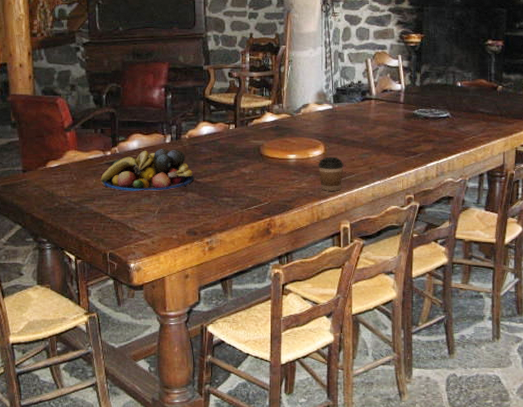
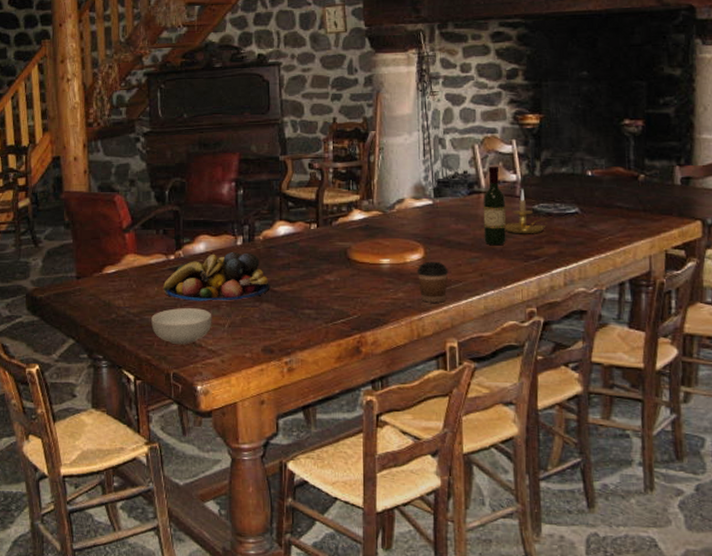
cereal bowl: none [90,197,144,229] -> present [151,308,212,345]
wine bottle: none [373,77,392,144] -> present [483,166,507,246]
candle holder: none [390,97,427,134] -> present [504,189,550,234]

